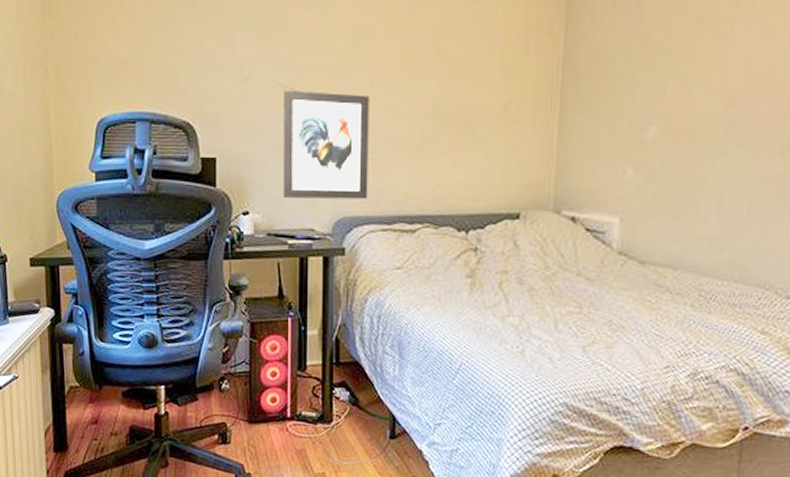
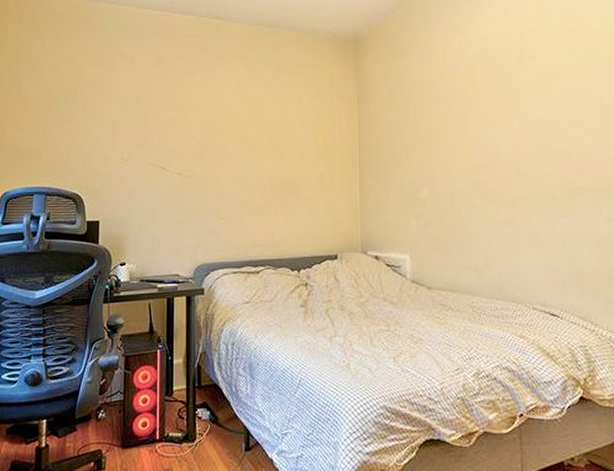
wall art: present [282,90,369,200] -> none [153,168,221,250]

